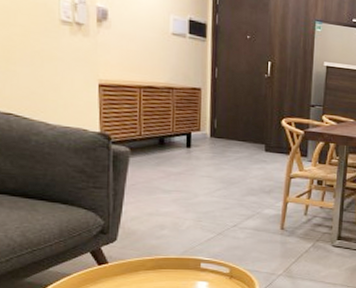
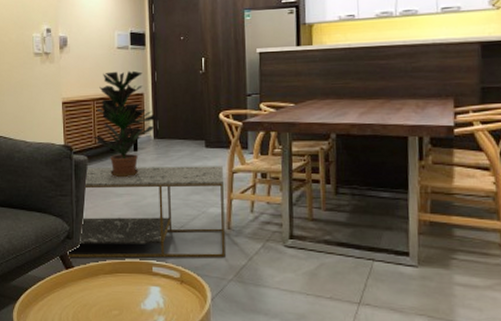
coffee table: none [99,161,281,255] -> present [66,166,225,258]
potted plant: none [137,59,218,175] -> present [92,70,160,178]

